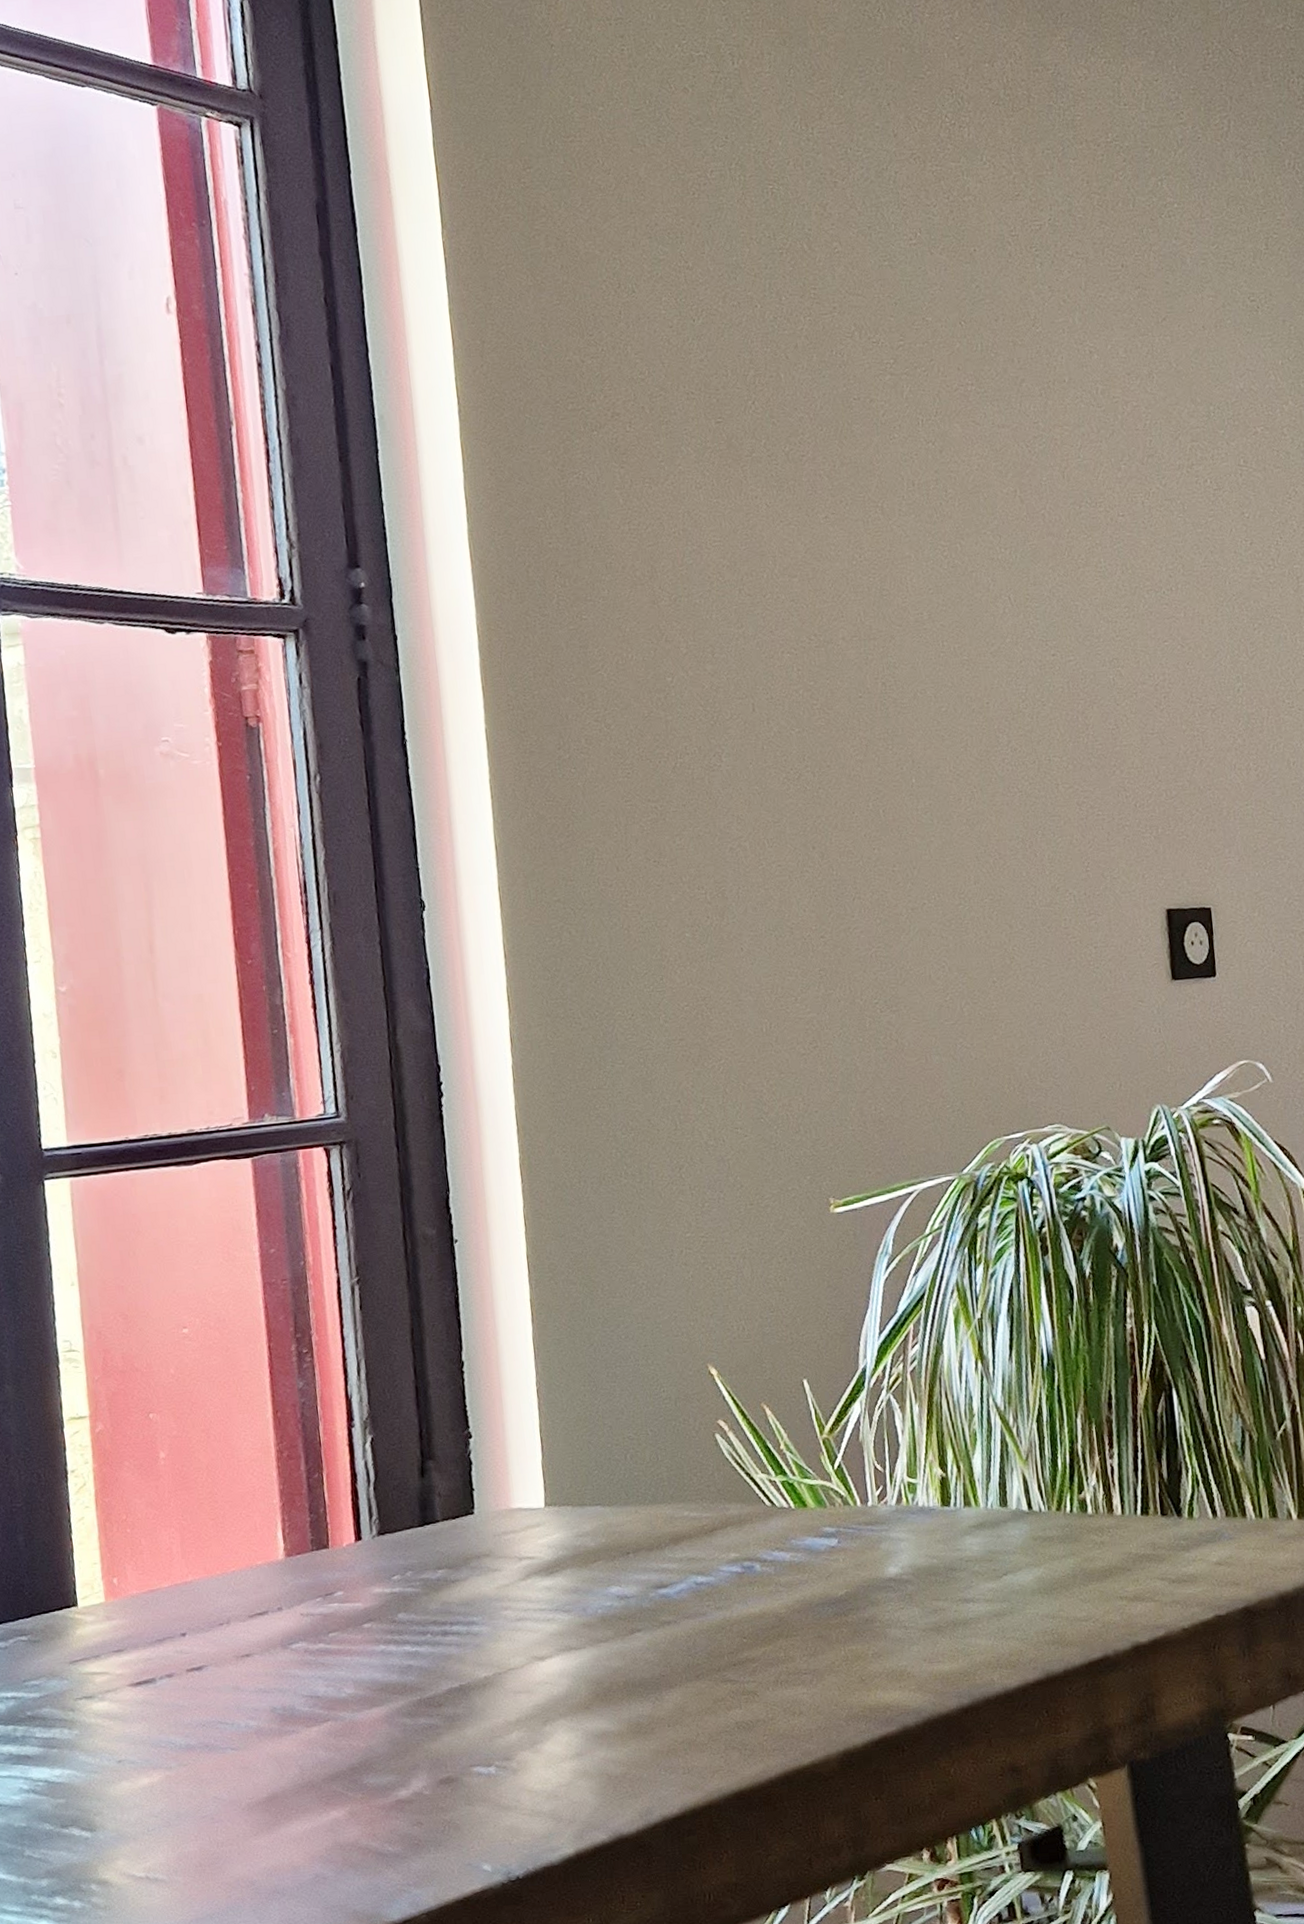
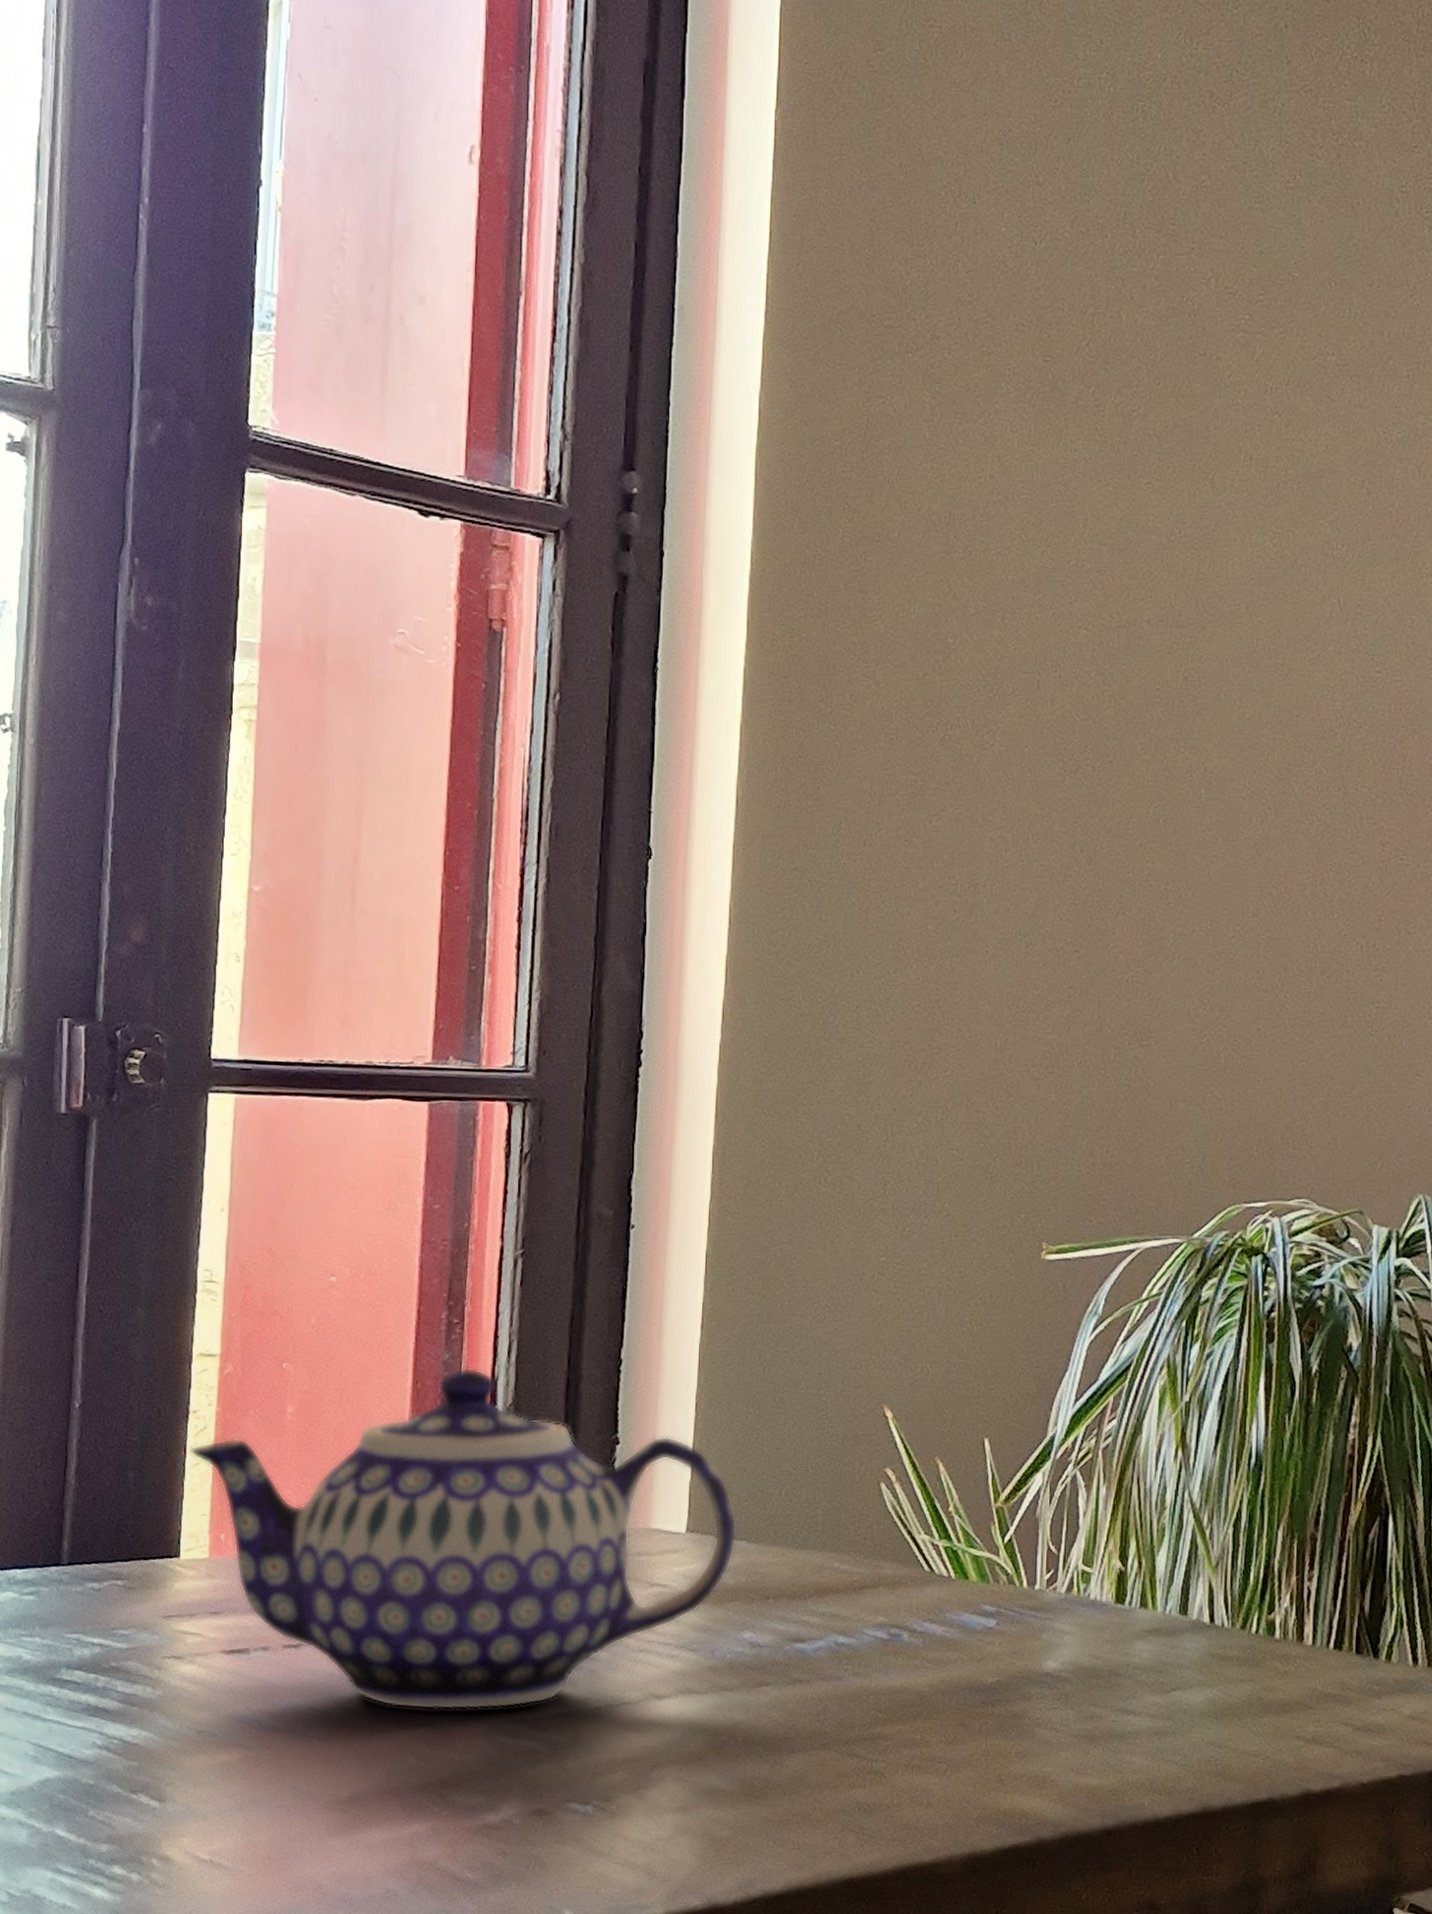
teapot: none [72,1390,592,1709] -> present [189,1367,737,1711]

